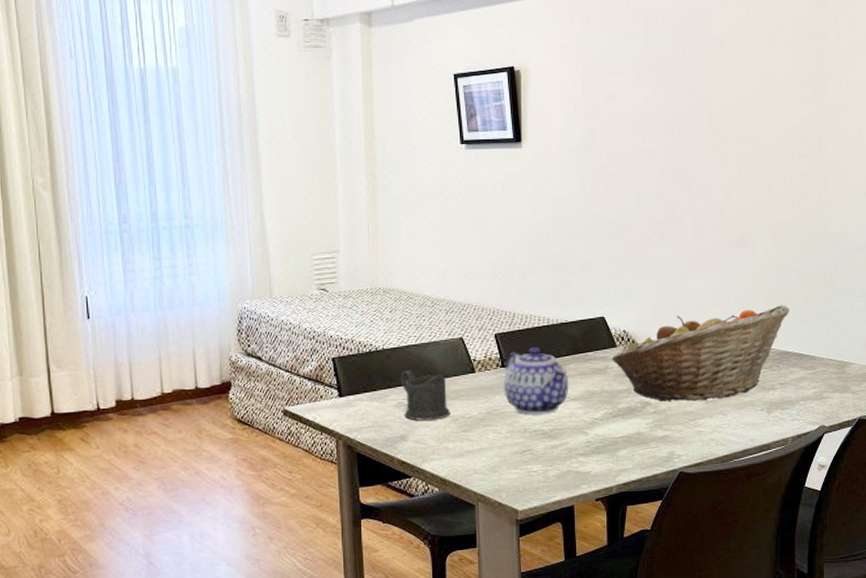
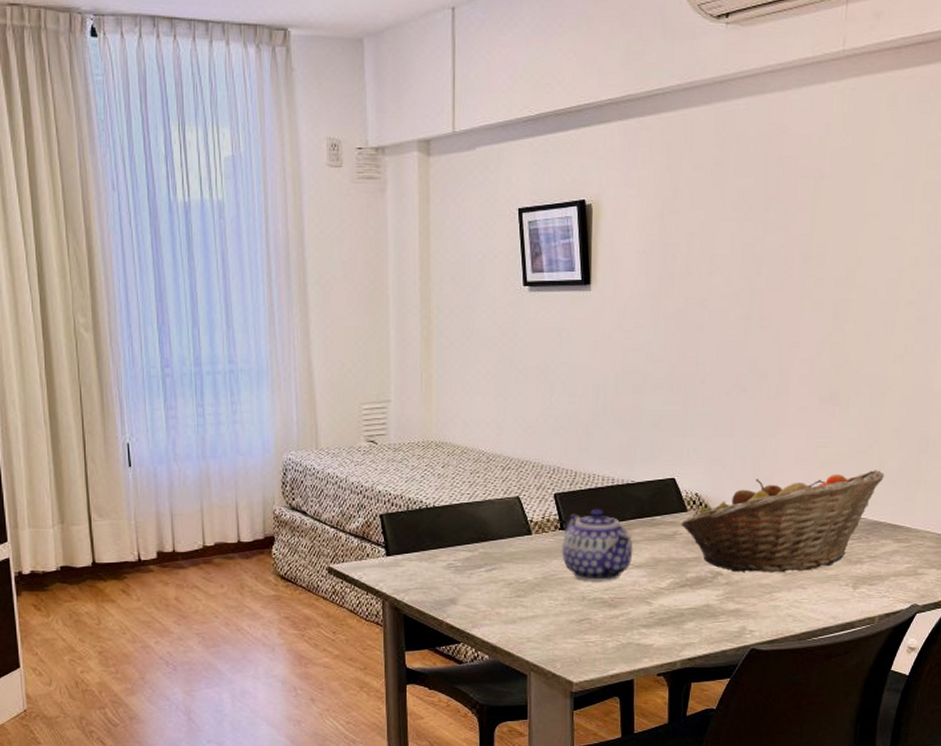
cup: present [400,370,451,421] -> none [451,530,504,584]

